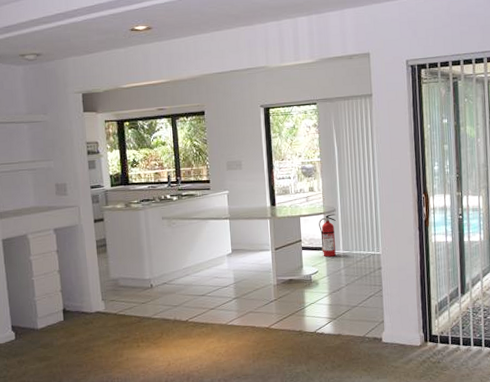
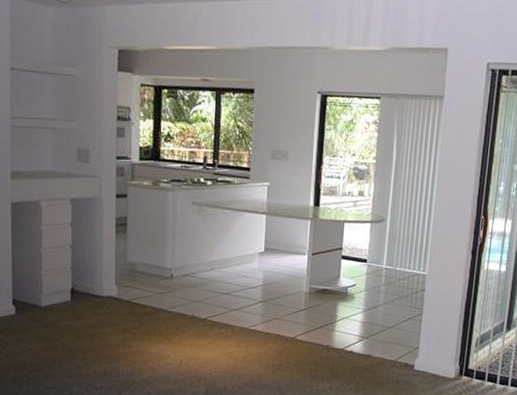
fire extinguisher: present [319,213,336,257] -> none [363,223,384,271]

